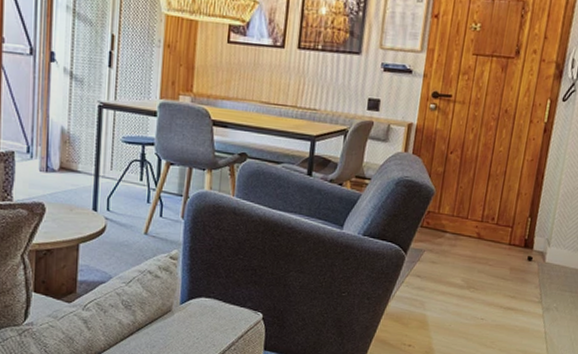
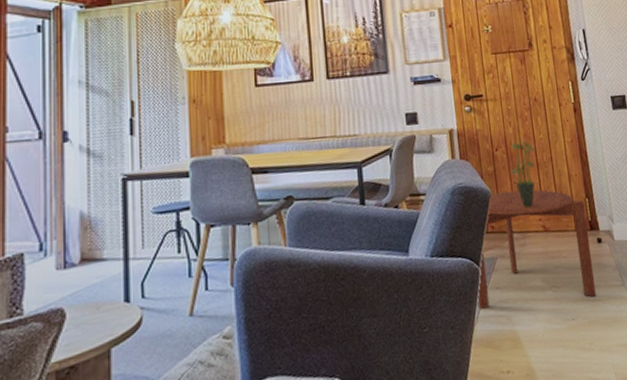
side table: none [397,192,527,305] -> present [478,190,597,309]
potted plant: none [461,147,491,215] -> present [512,139,535,209]

